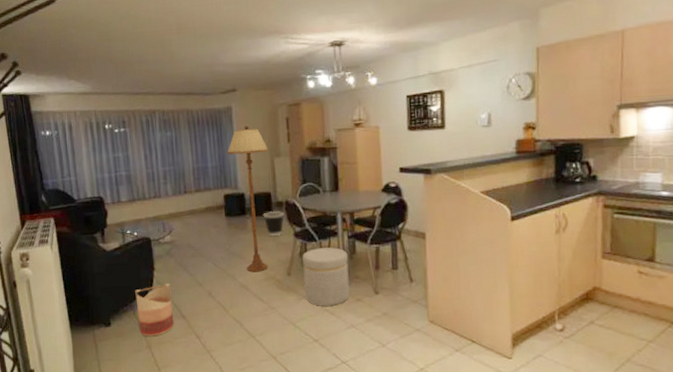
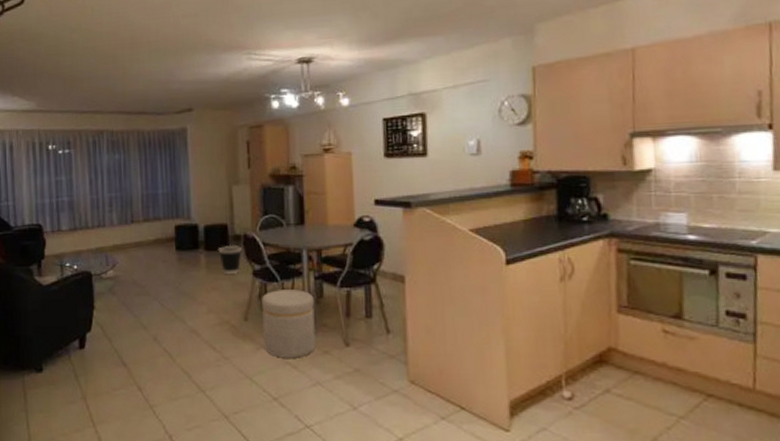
basket: present [135,284,175,337] -> none [72,325,114,386]
floor lamp: present [227,126,269,272] -> none [179,149,227,316]

